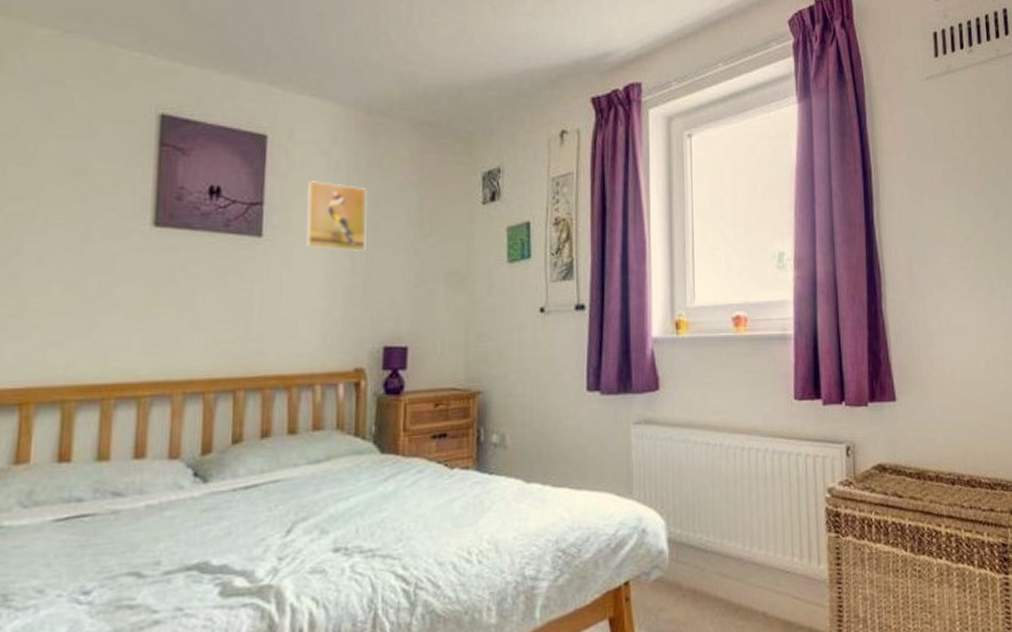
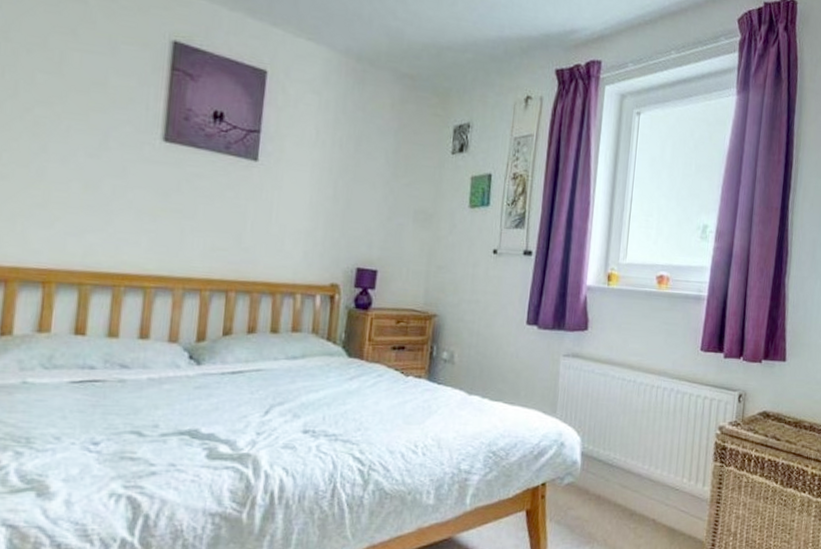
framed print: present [306,181,367,253] -> none [296,116,352,185]

